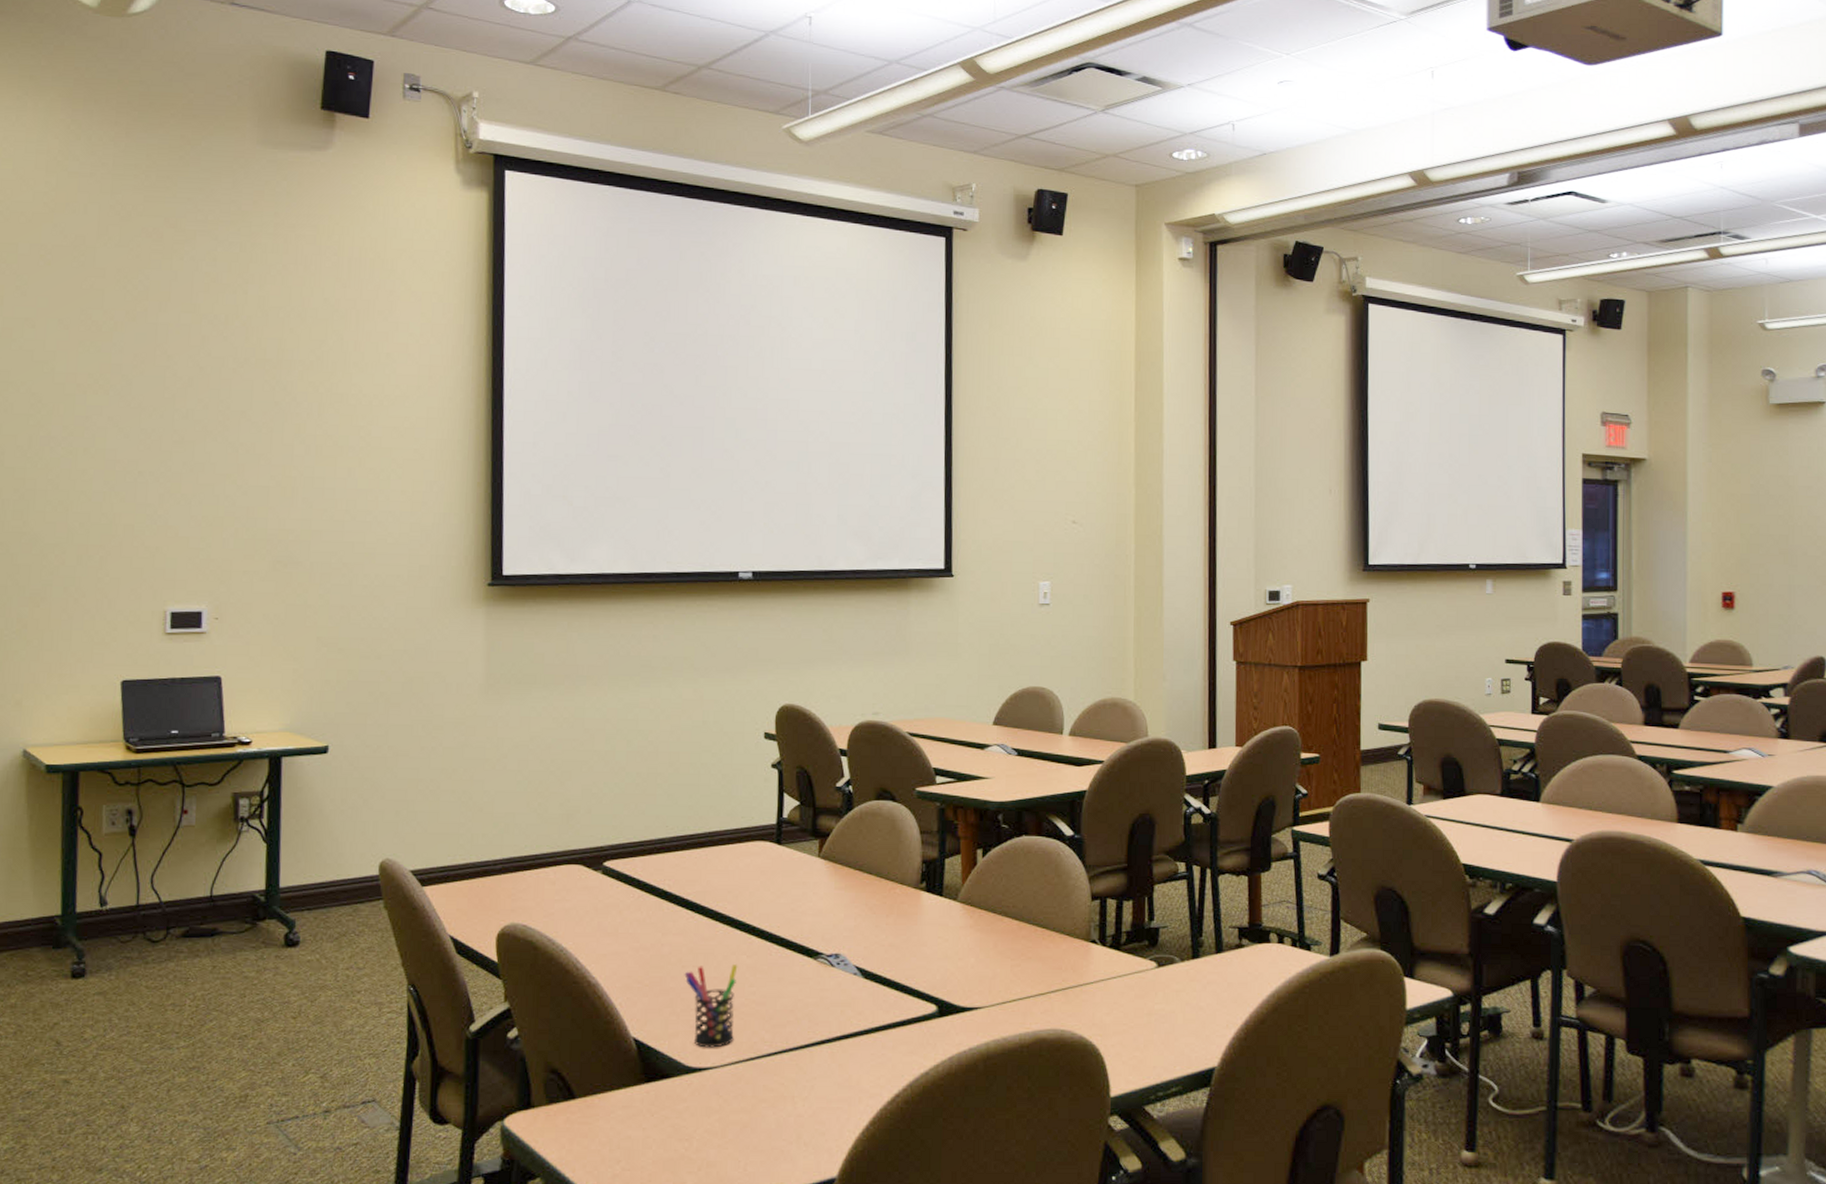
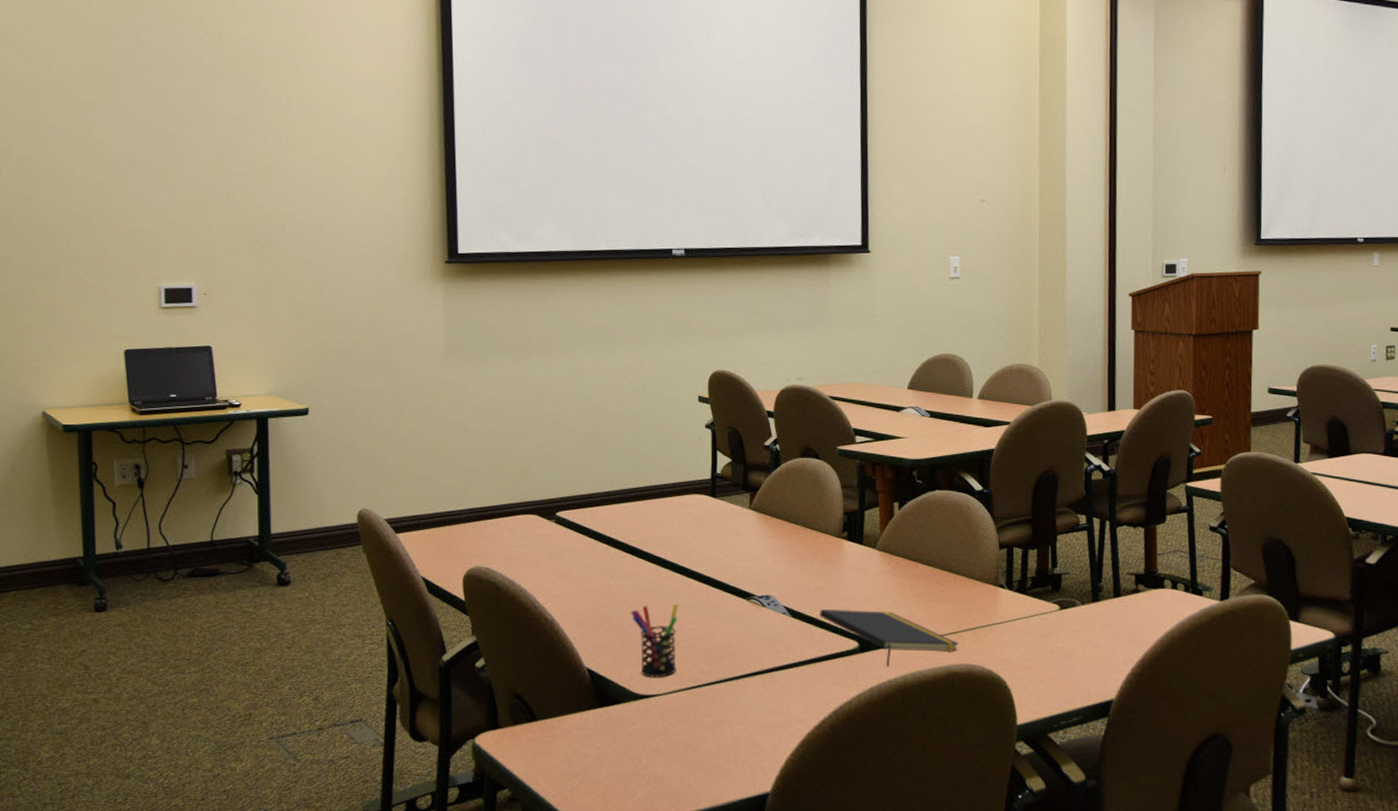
notepad: none [894,968,1047,1033] -> present [820,608,959,667]

